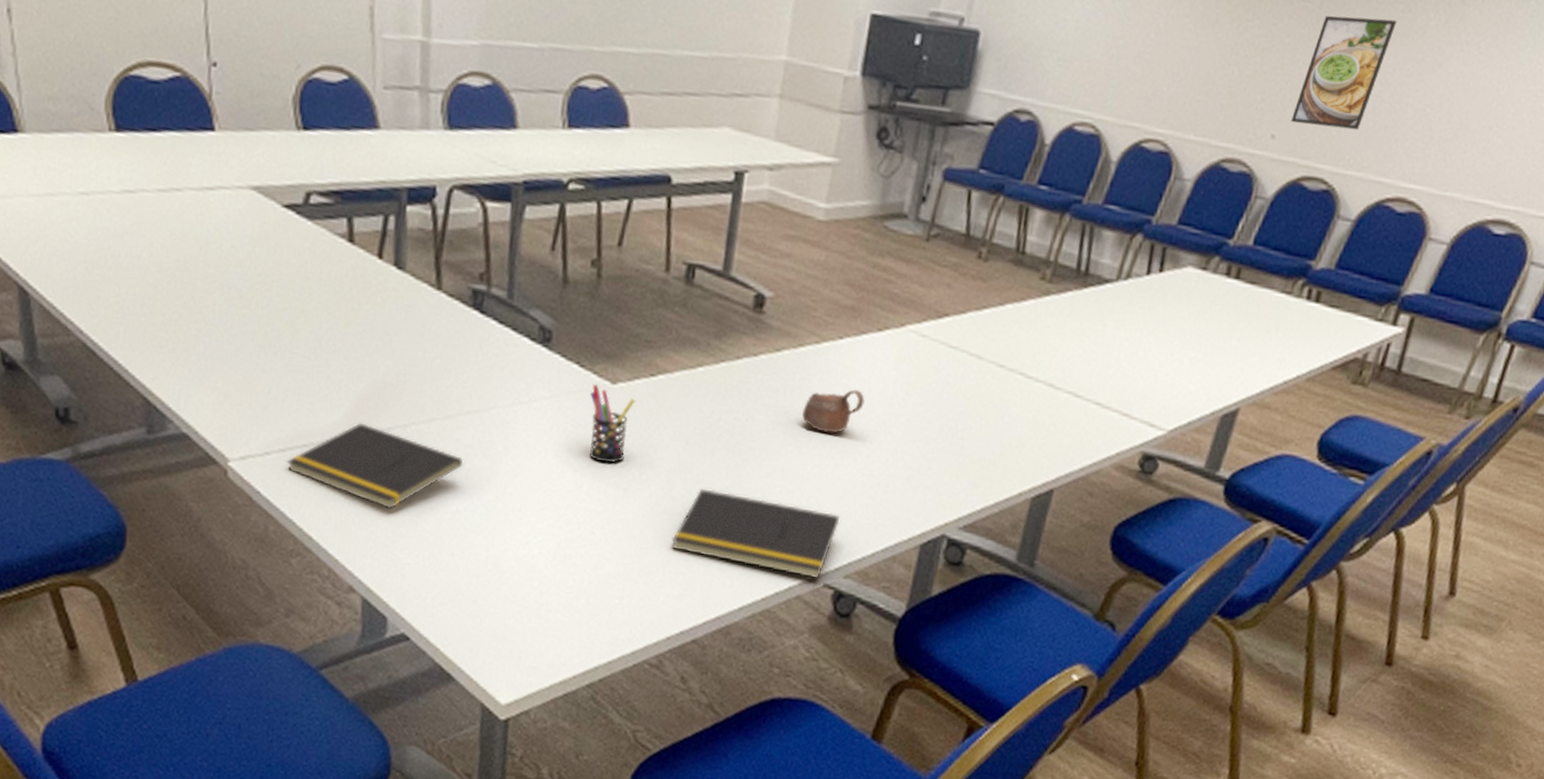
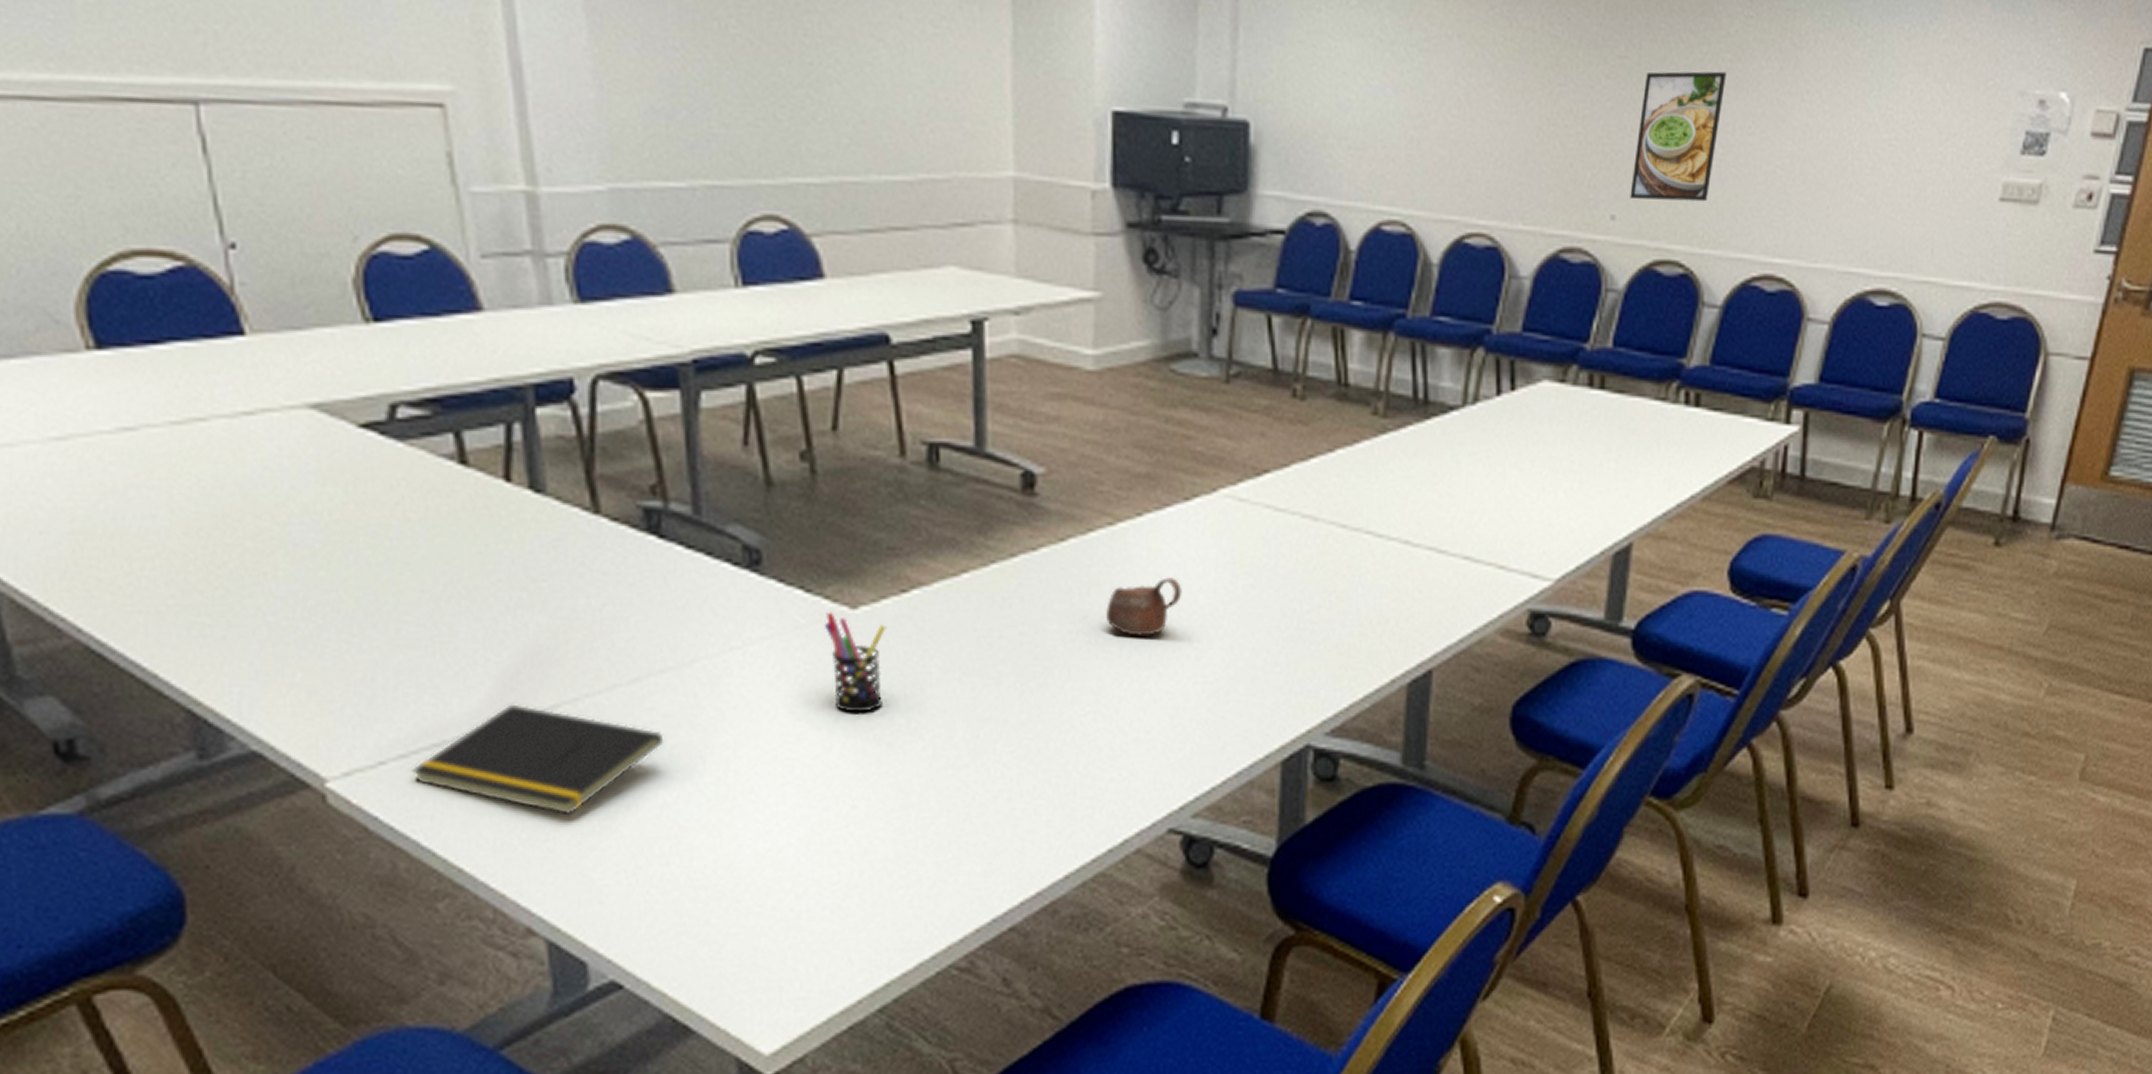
notepad: present [671,488,840,579] -> none [962,728,1176,825]

